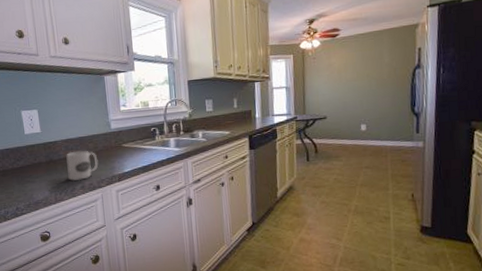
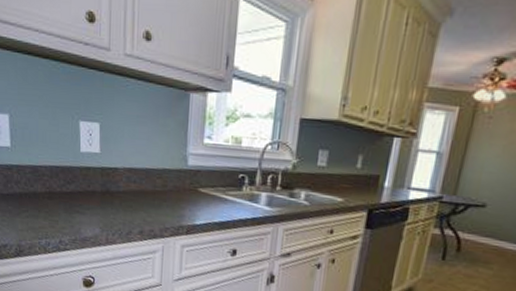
mug: present [66,150,99,181] -> none [125,185,165,223]

